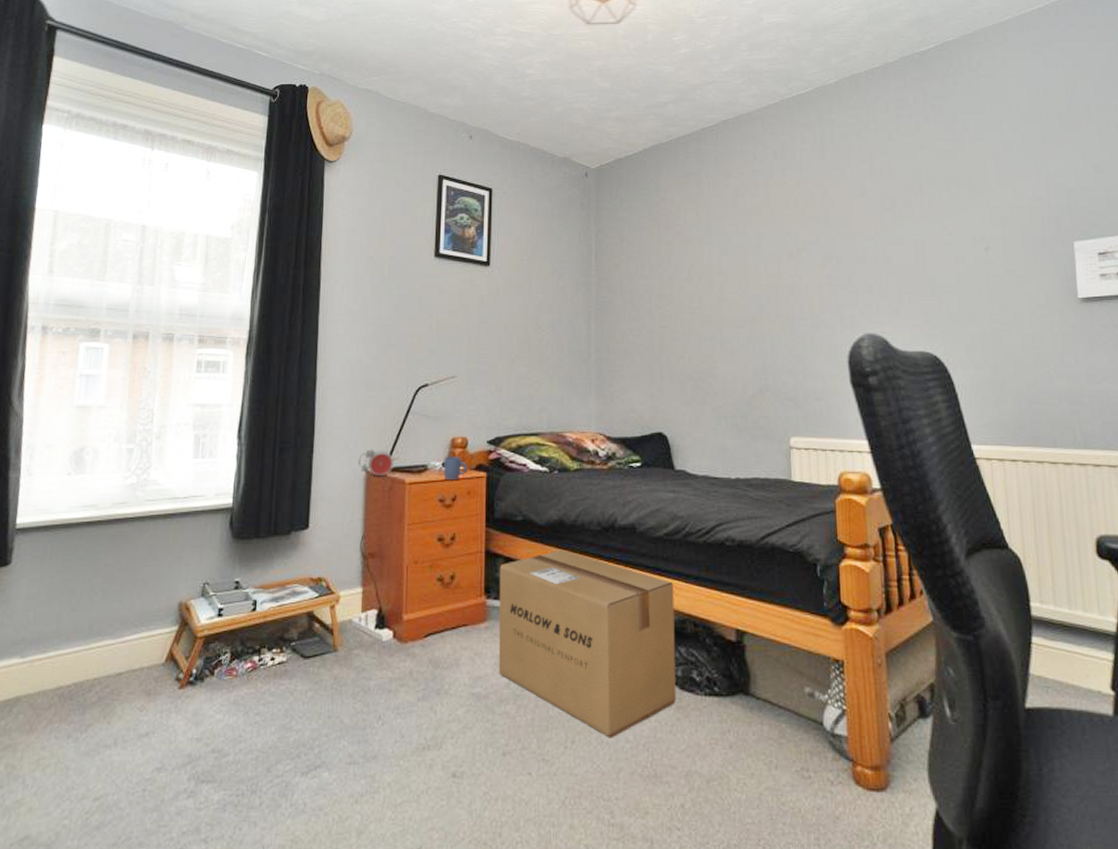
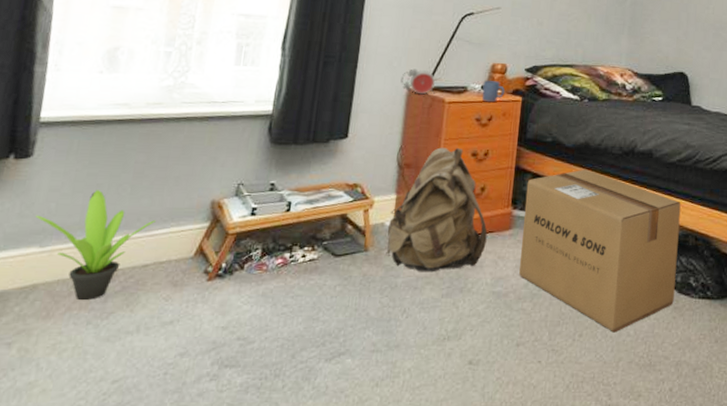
potted plant: none [16,596,127,712] -> present [35,190,156,300]
backpack: none [355,533,461,673] -> present [386,147,488,273]

